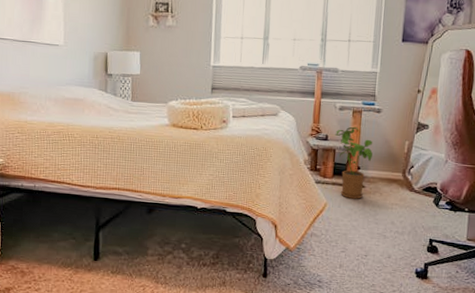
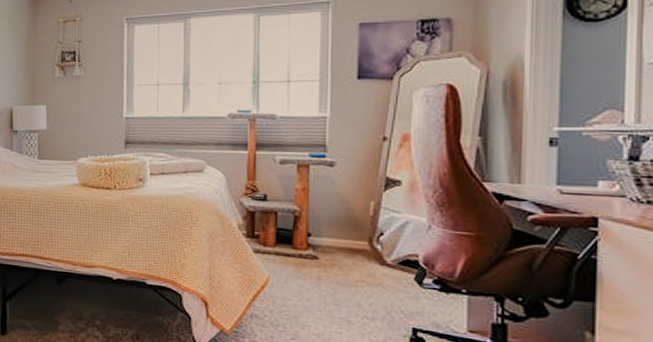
house plant: present [334,126,373,199] -> none [275,183,326,274]

